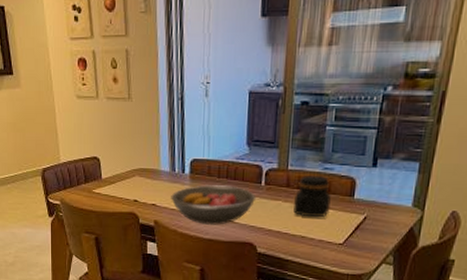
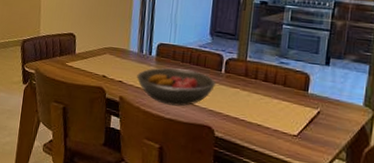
jar: present [293,174,331,218] -> none [250,66,287,109]

